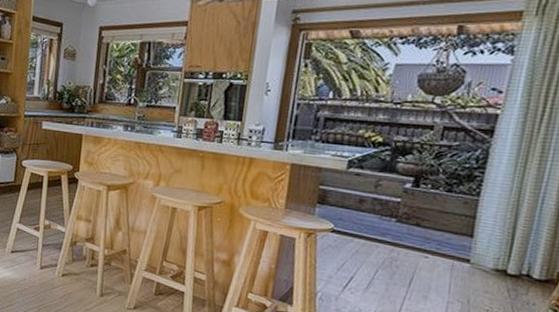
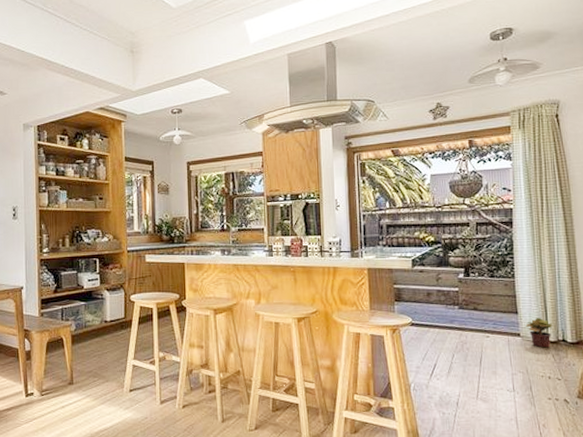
potted plant: none [479,244,519,281] -> present [525,317,553,348]

